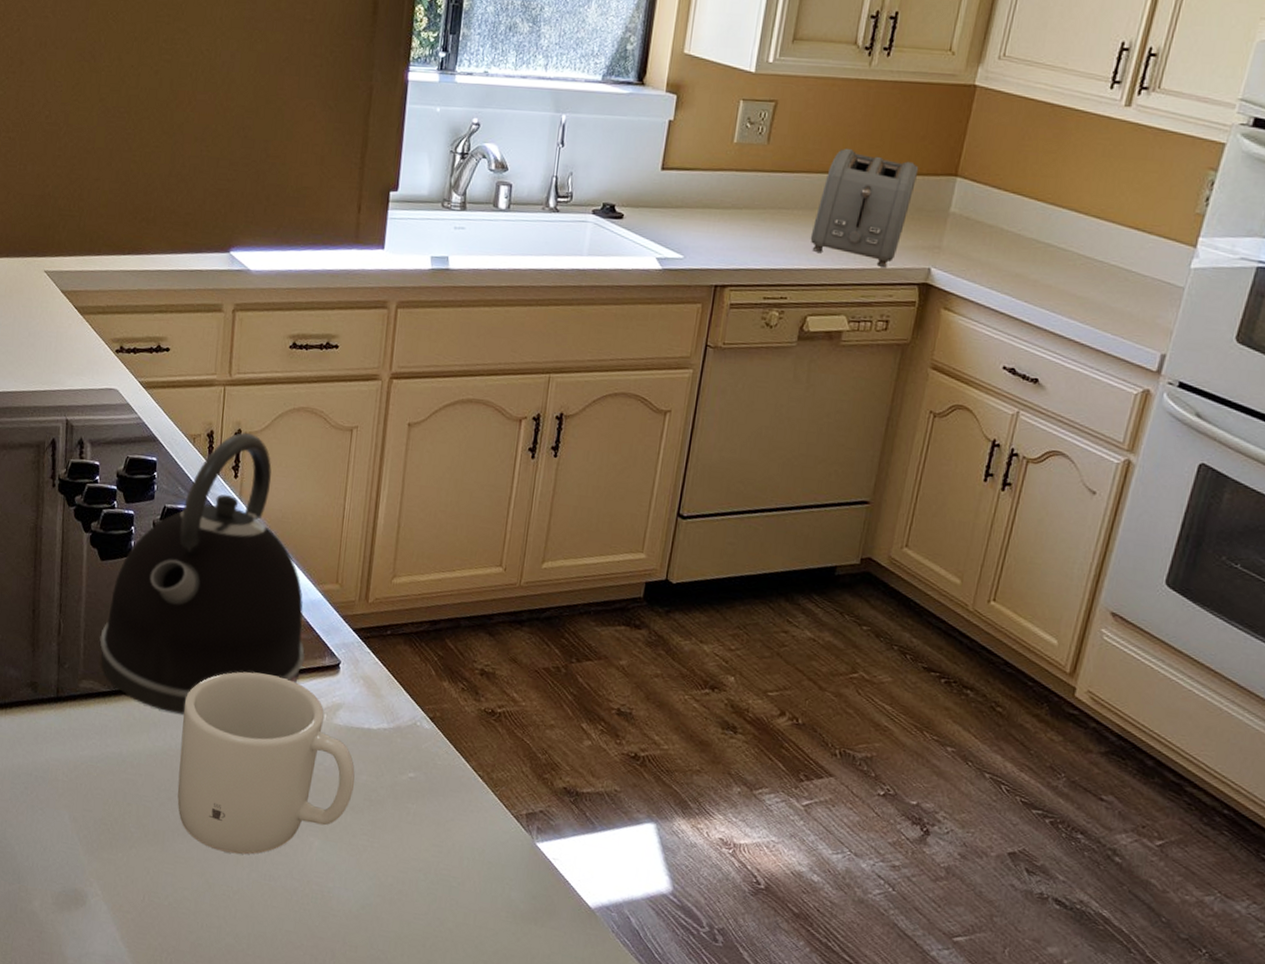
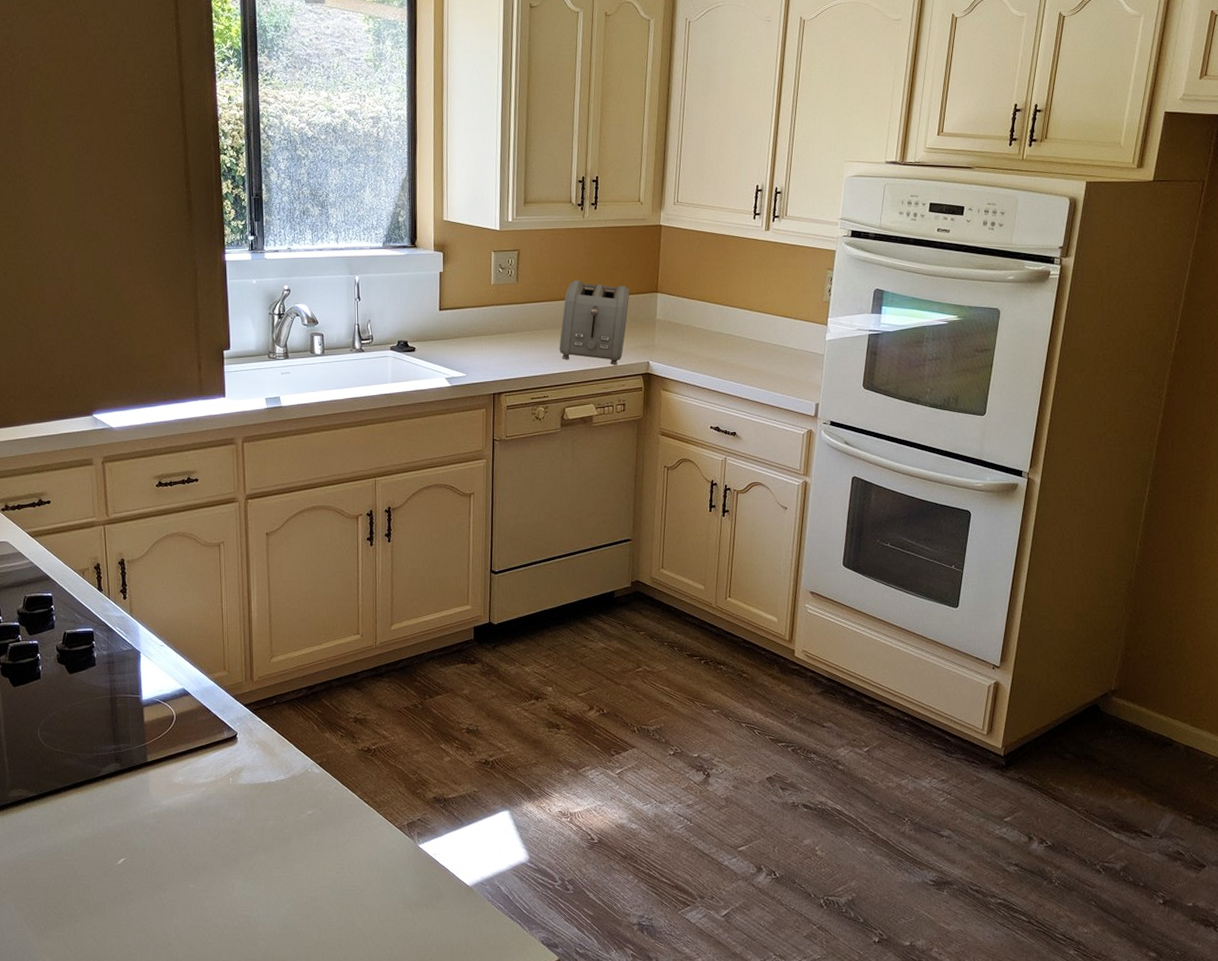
kettle: present [99,431,305,714] -> none [21,560,206,802]
mug: present [177,671,355,855] -> none [106,754,264,908]

